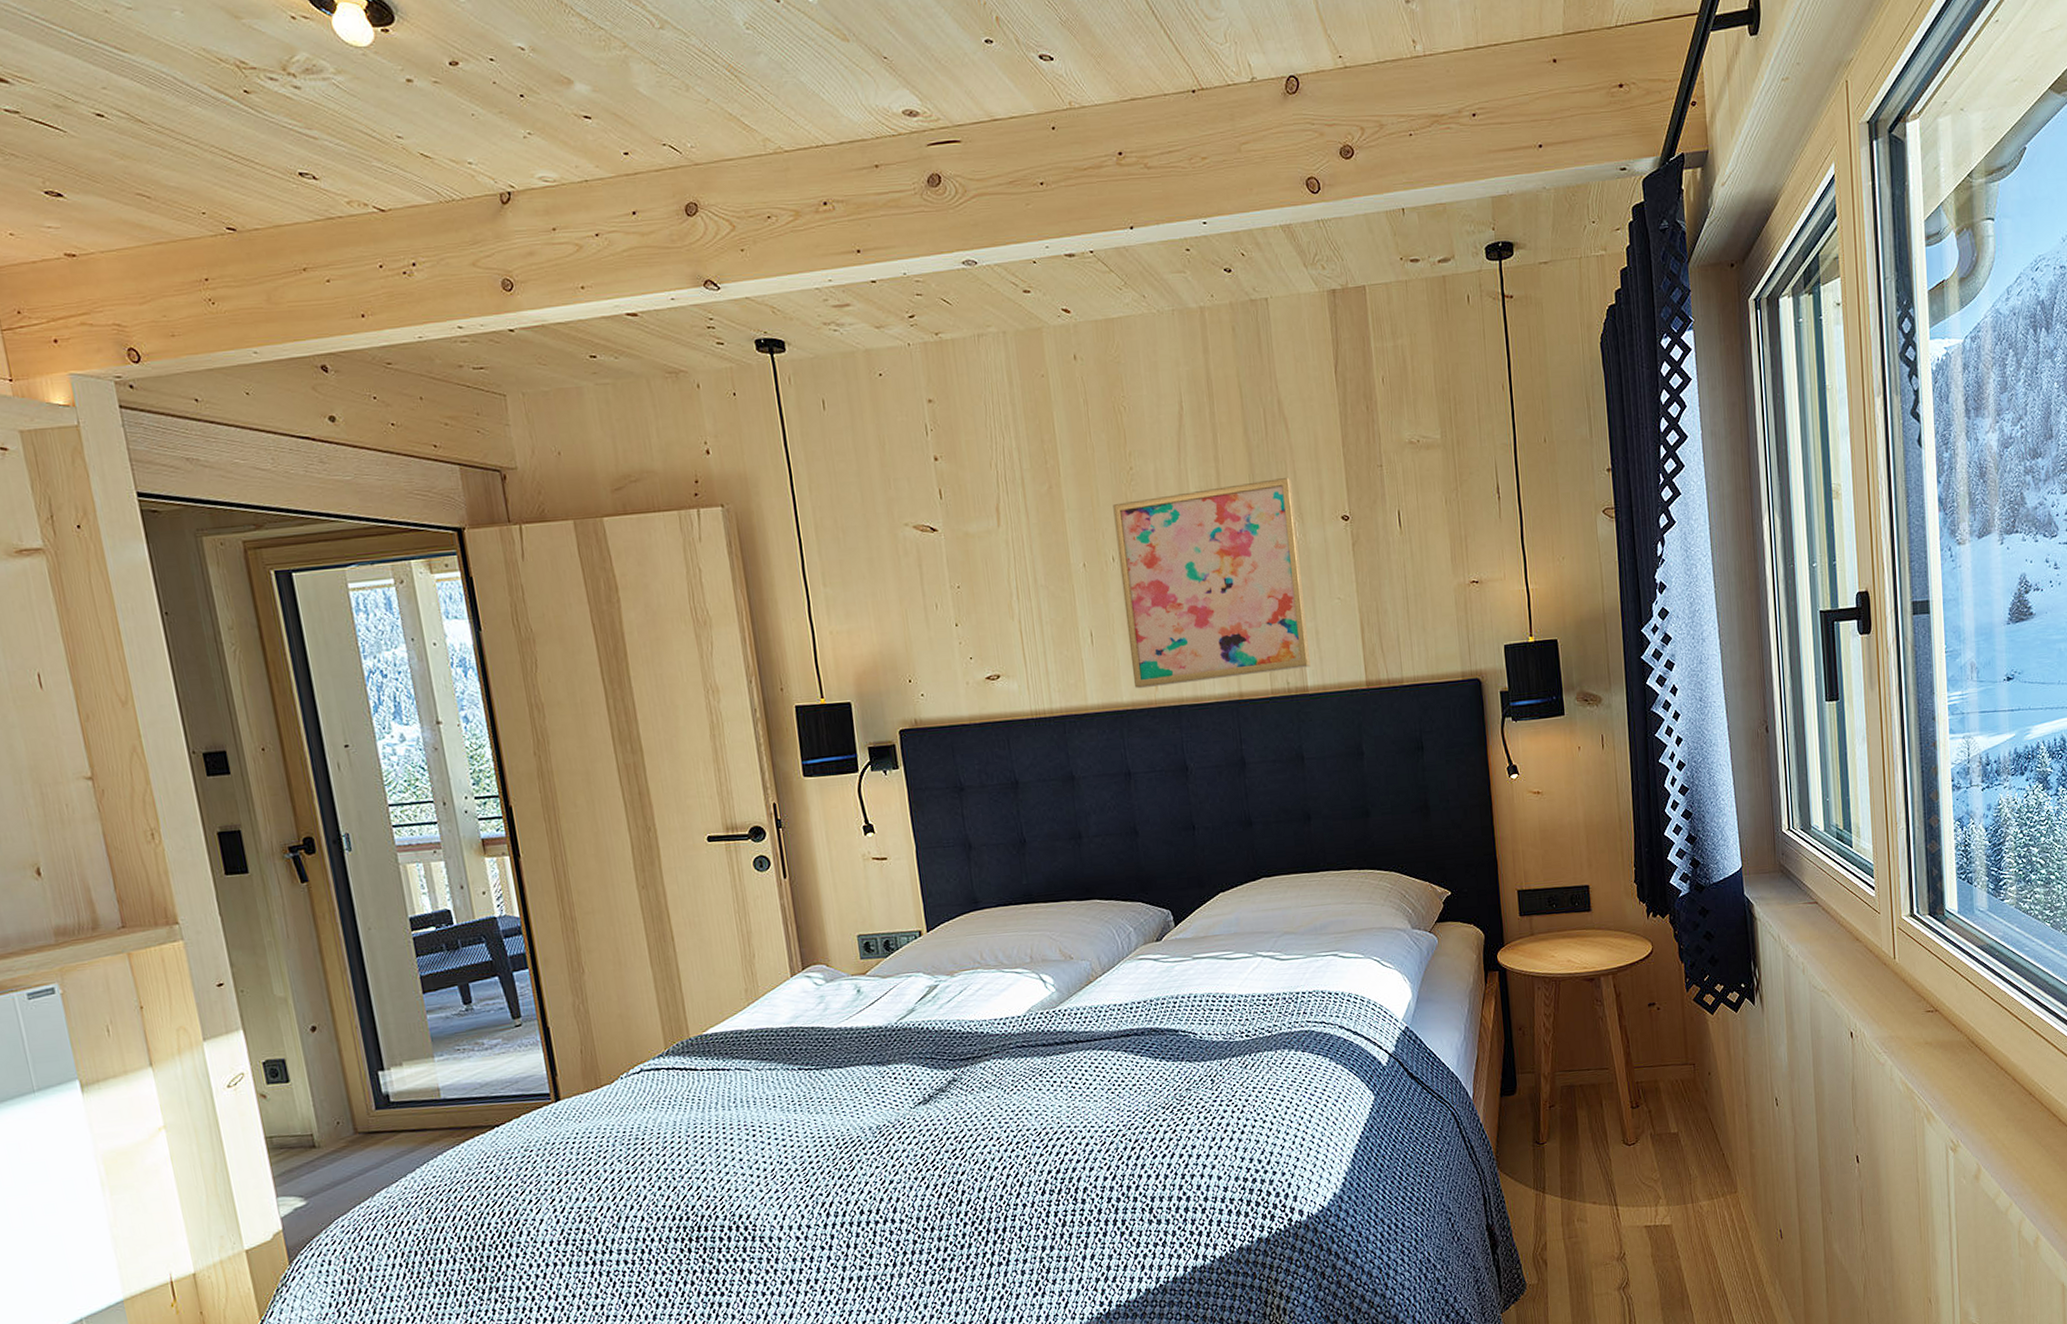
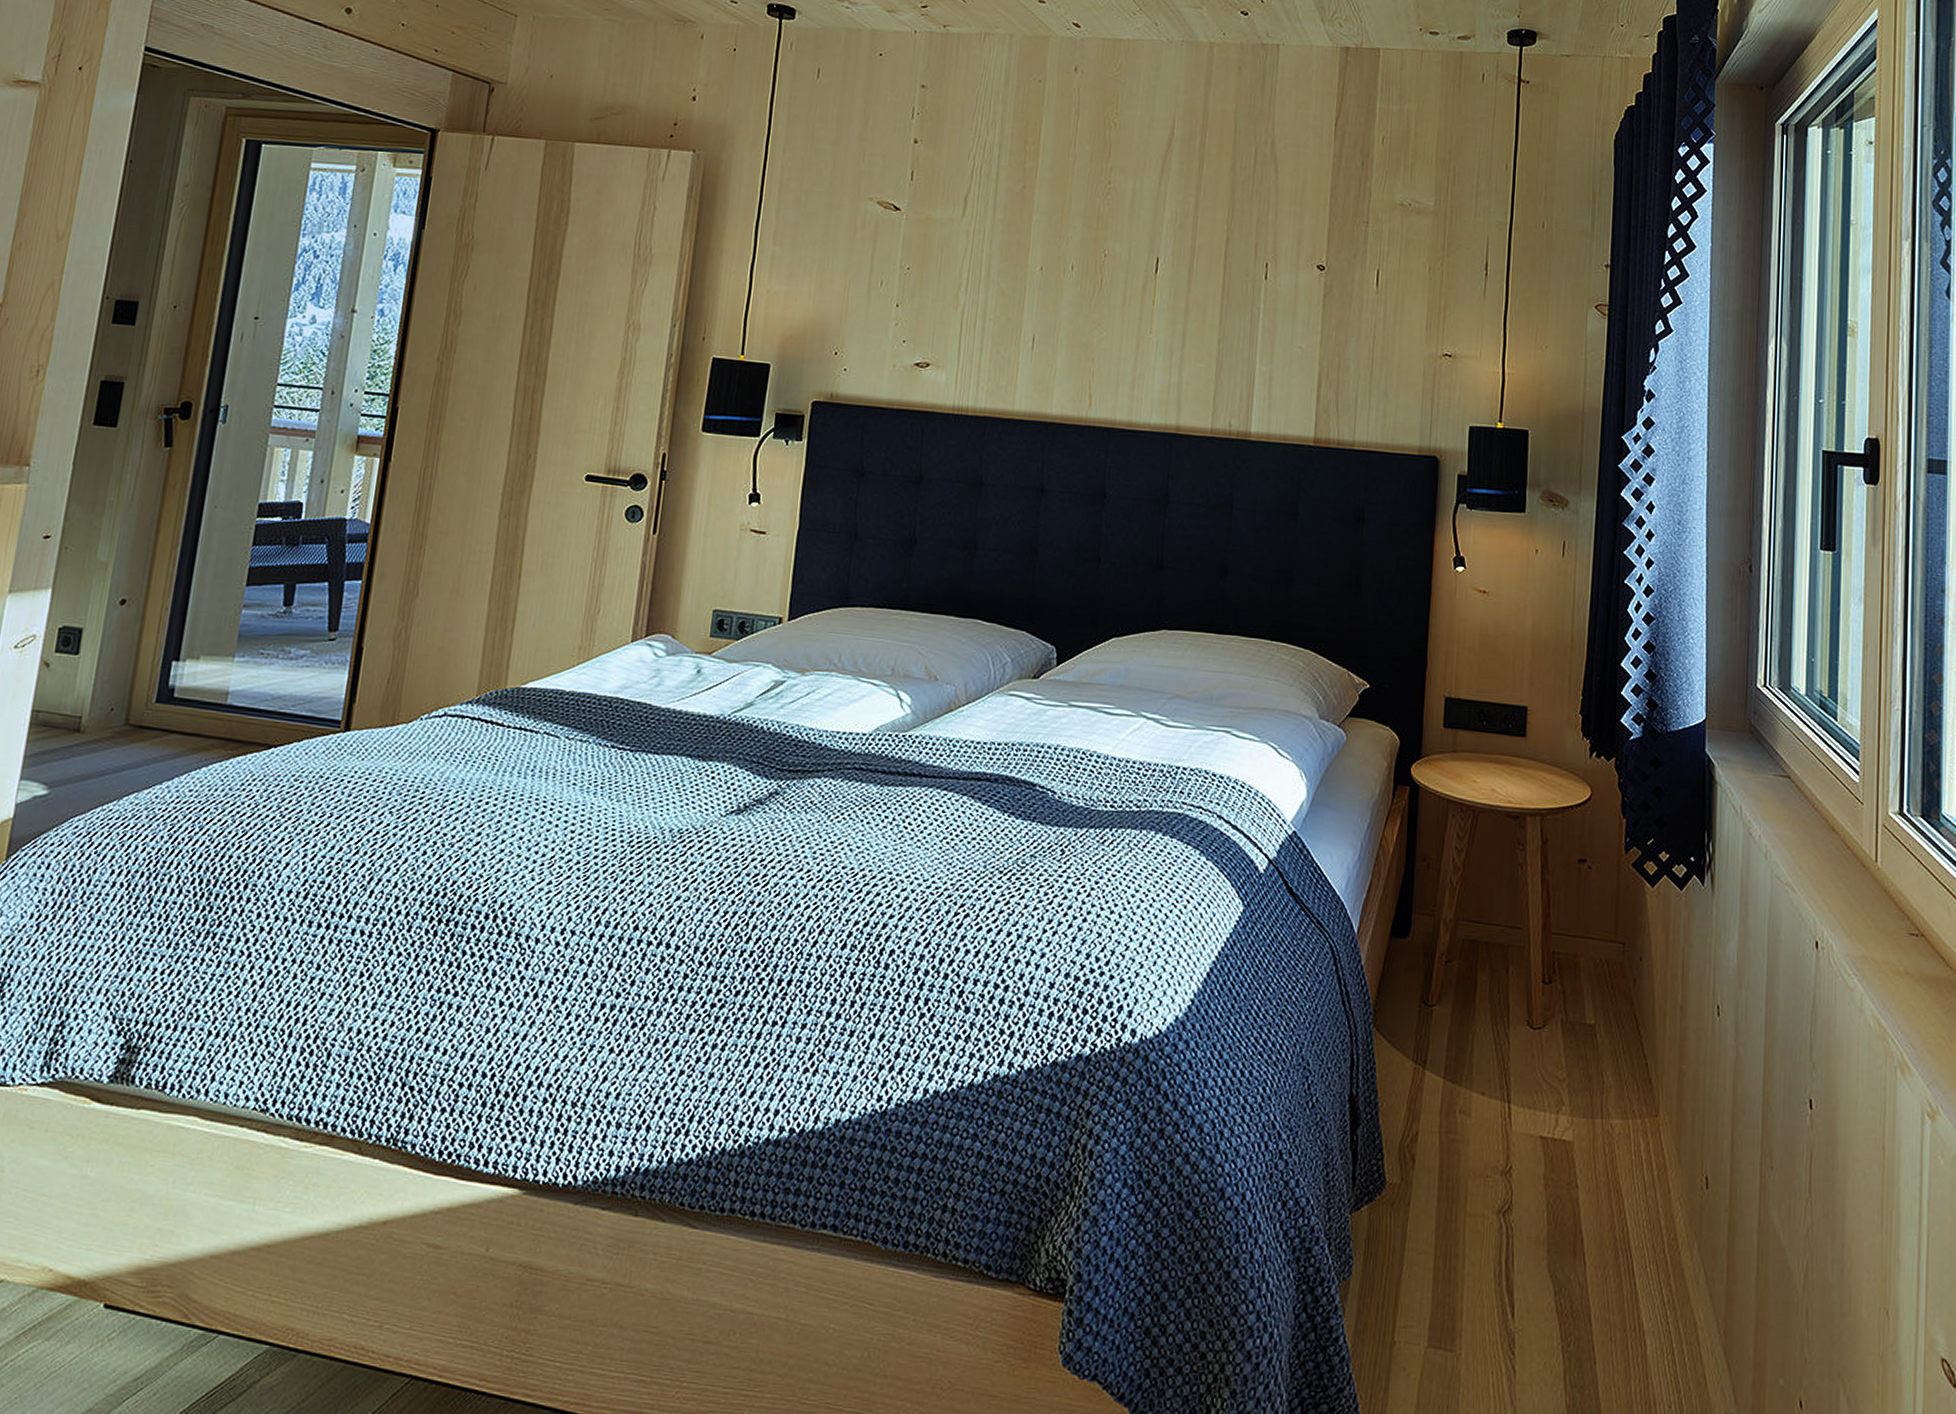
wall art: present [1113,477,1312,689] -> none [1067,214,1272,413]

